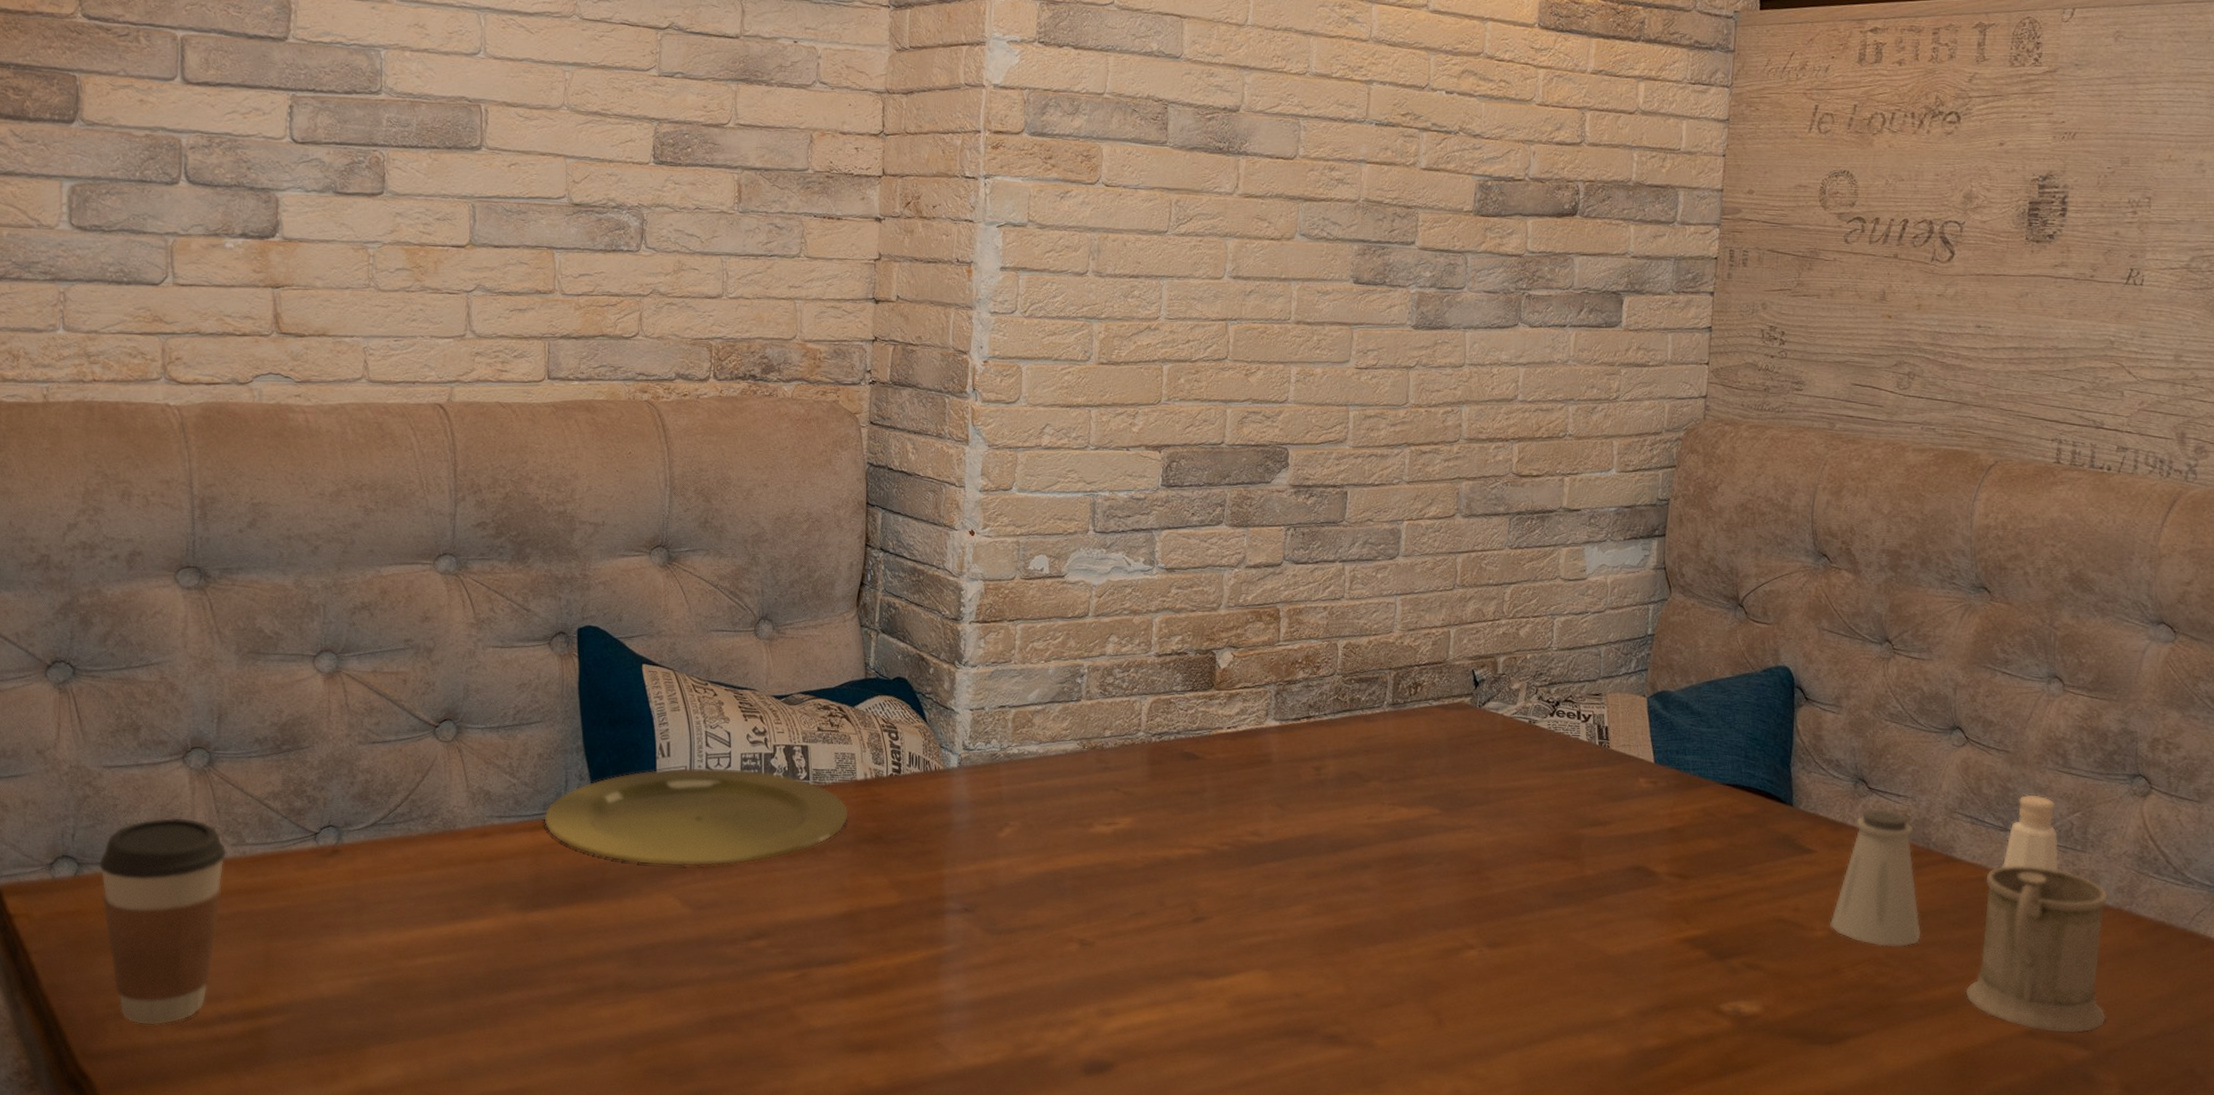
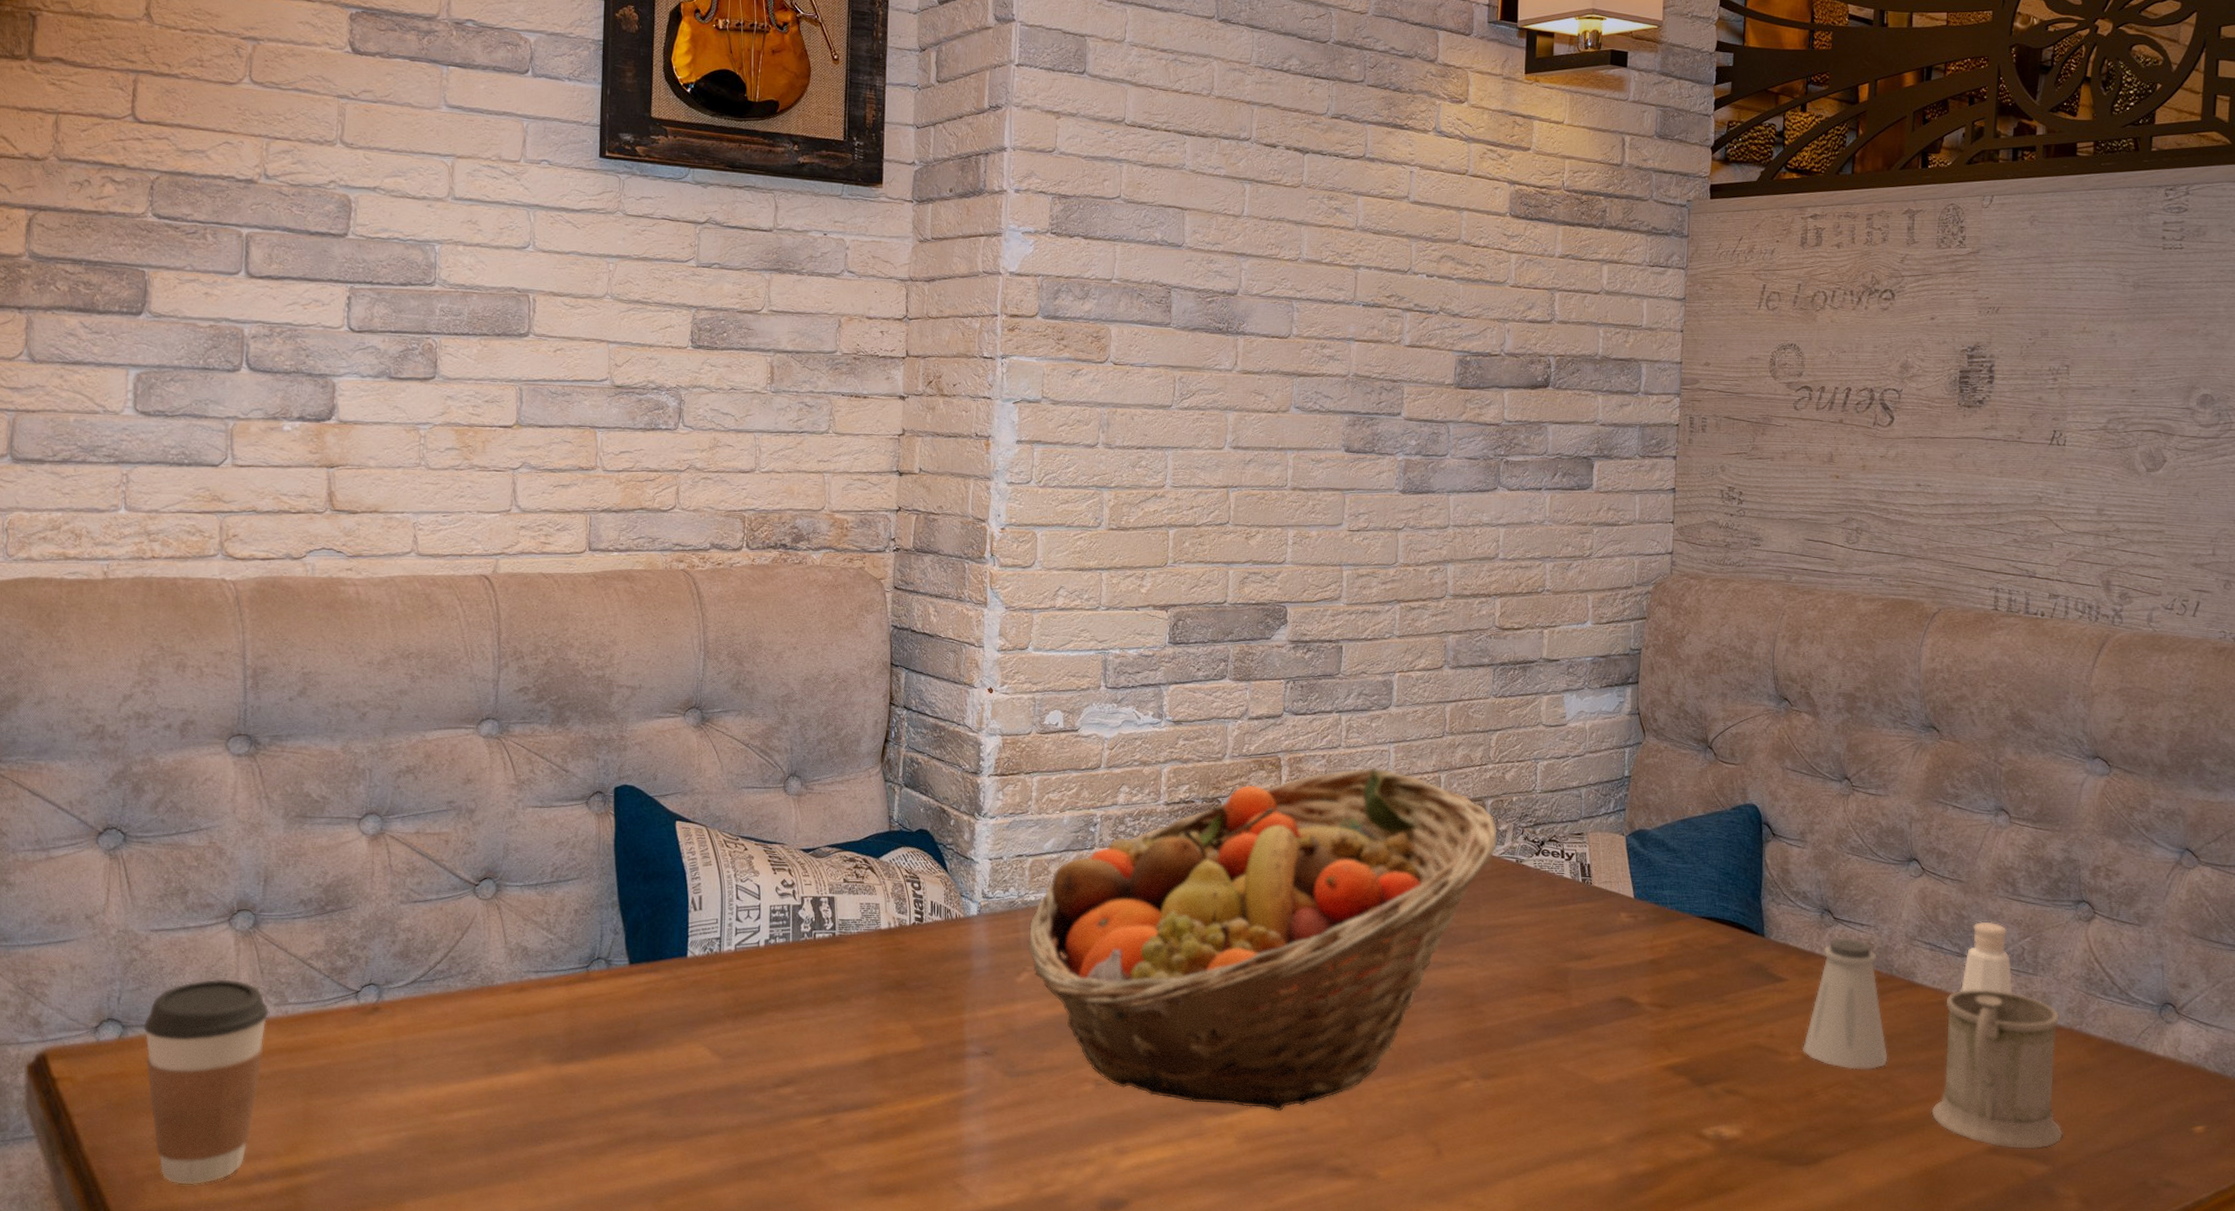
plate: present [544,767,849,866] -> none [579,920,873,1016]
fruit basket: none [1010,621,1510,977] -> present [1028,768,1498,1112]

